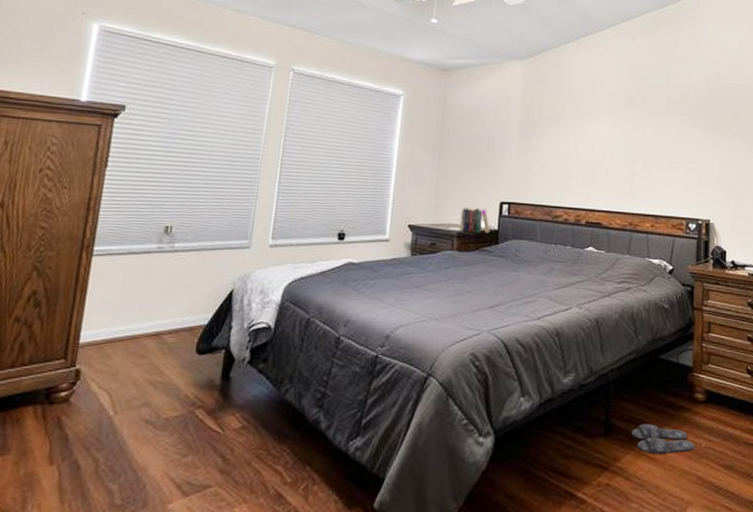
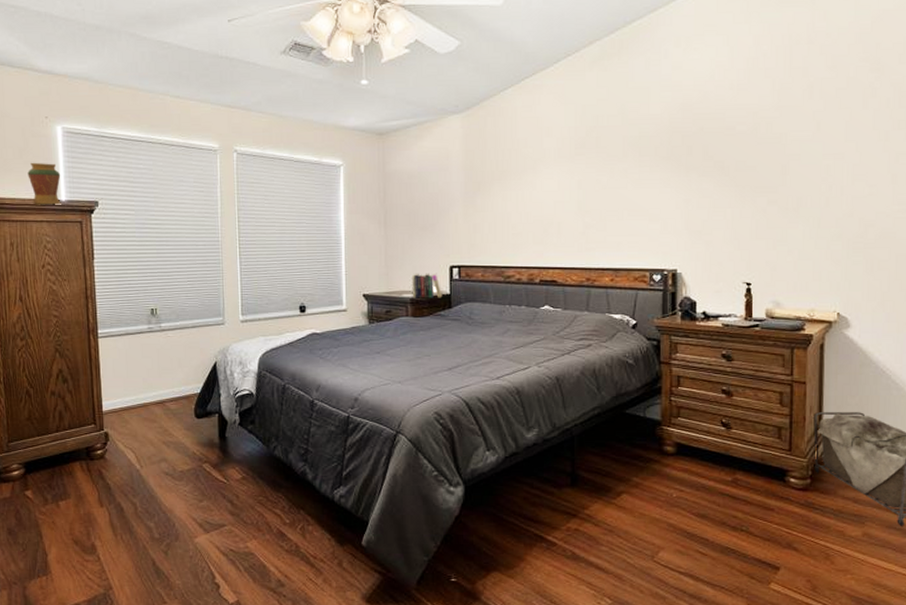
decorative vase: none [43,57,87,105] -> present [27,162,61,205]
slippers: present [631,424,695,454] -> none [599,475,665,503]

